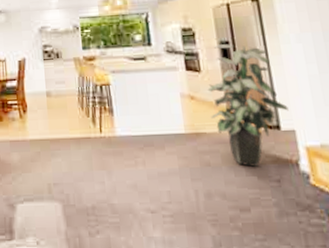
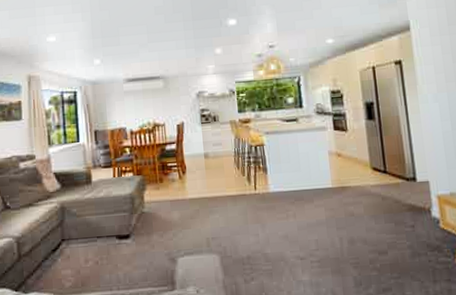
indoor plant: present [207,44,289,168] -> none [353,104,424,216]

